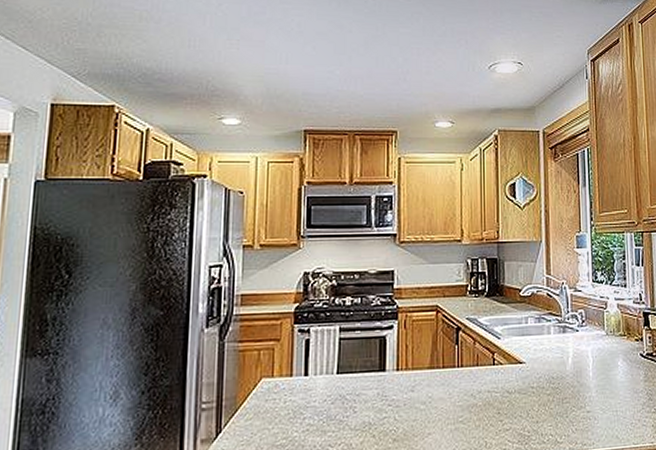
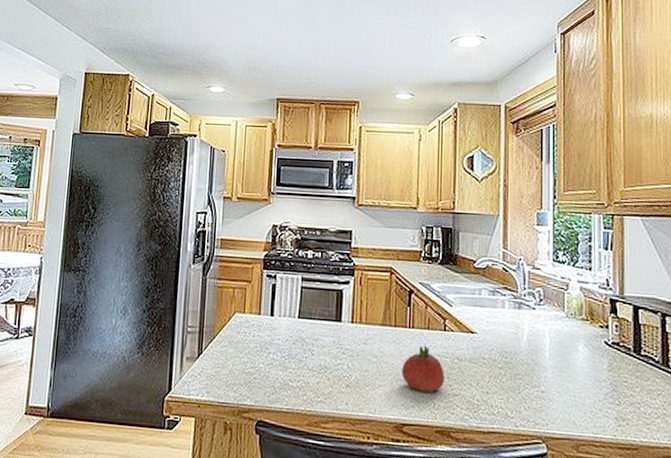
fruit: none [452,383,496,433] -> present [402,345,445,392]

